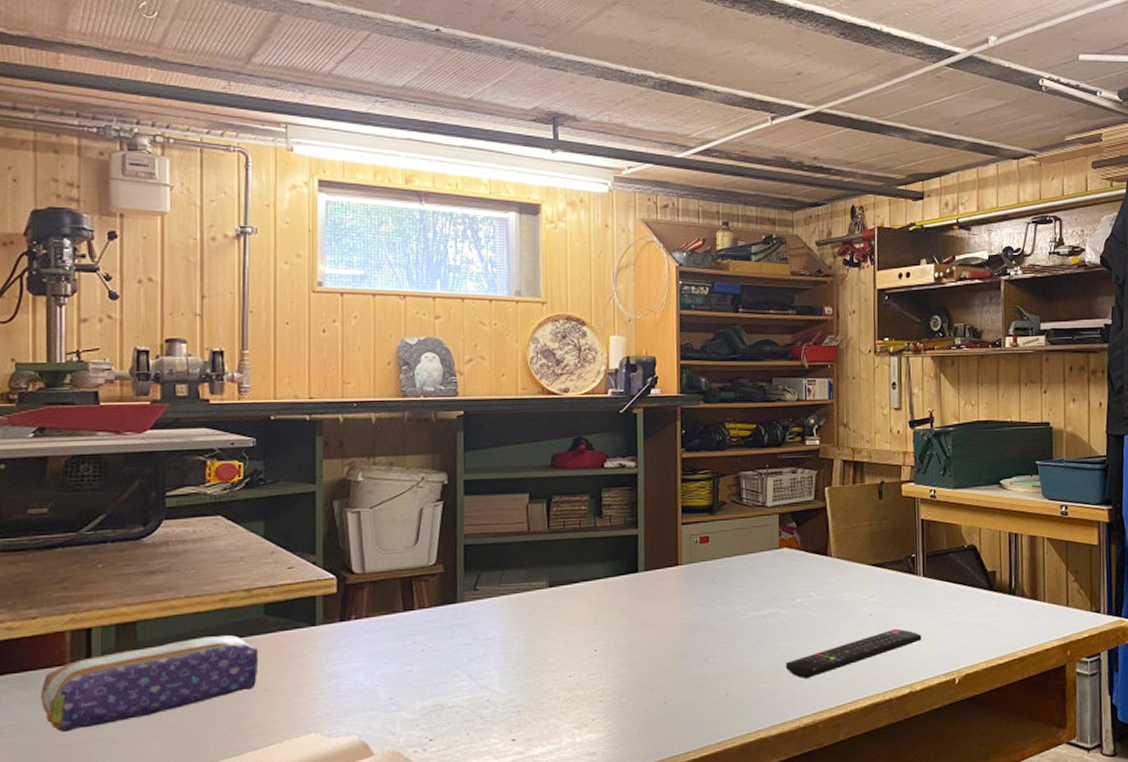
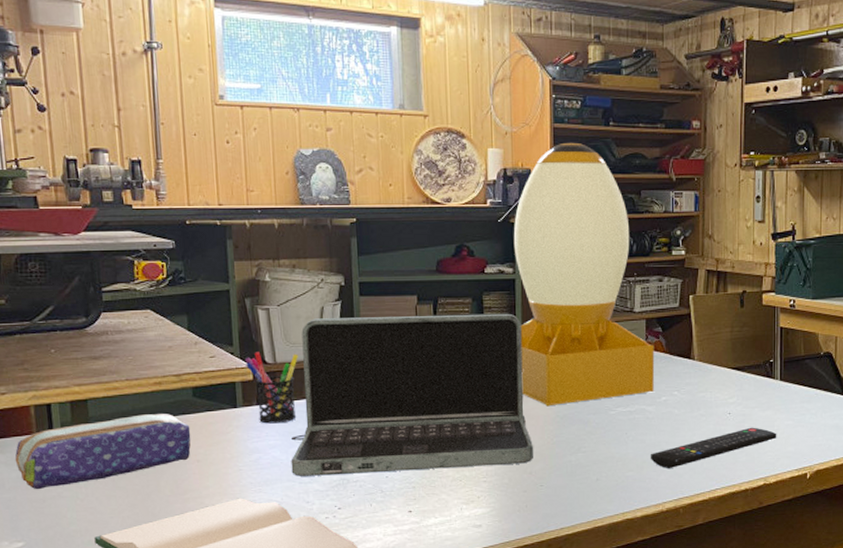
pen holder: none [329,560,392,643] -> present [245,352,299,424]
laptop: none [376,511,656,704] -> present [290,313,533,476]
desk lamp: none [636,329,789,613] -> present [513,142,655,407]

